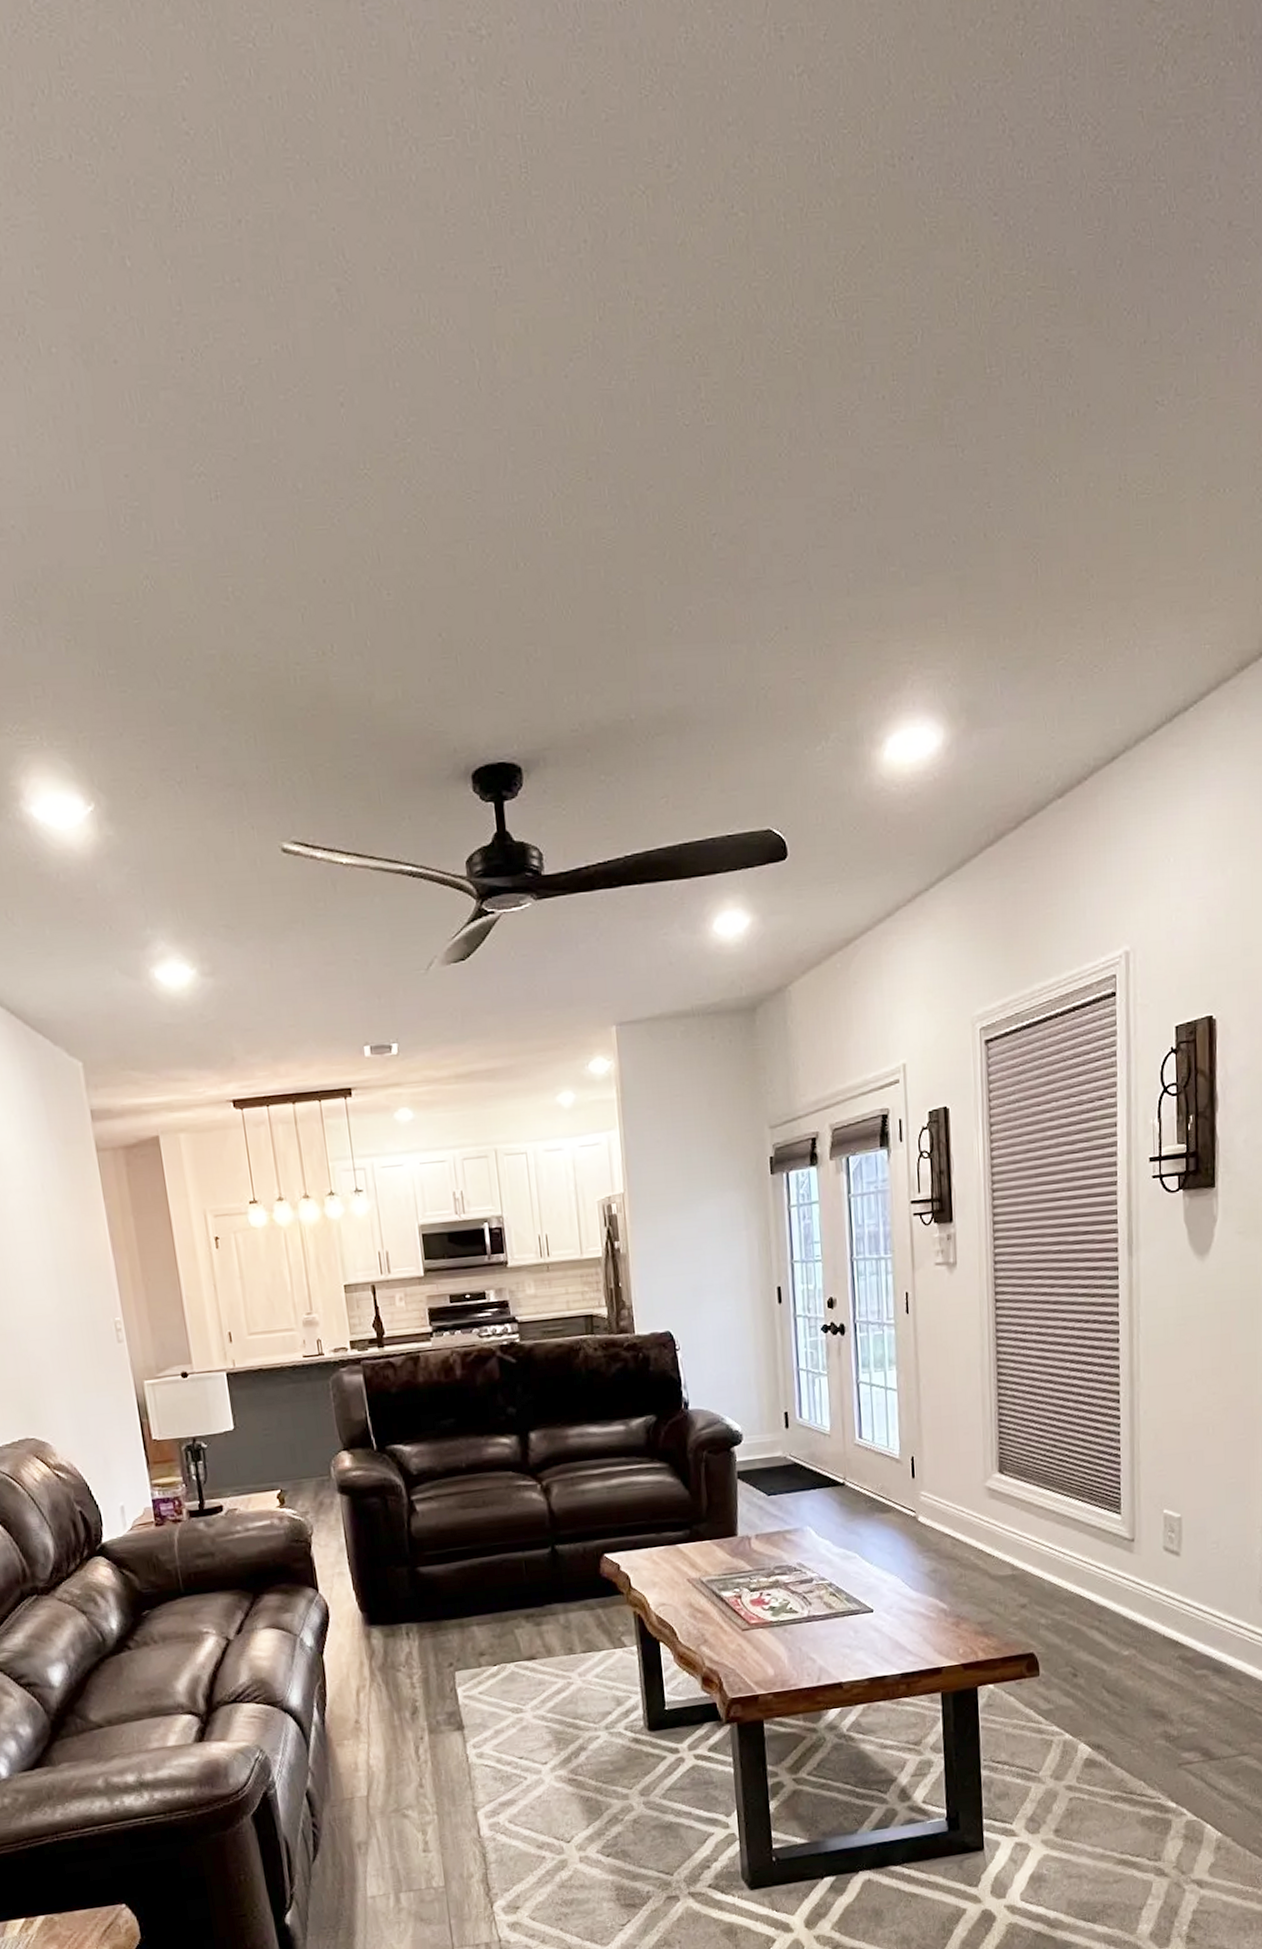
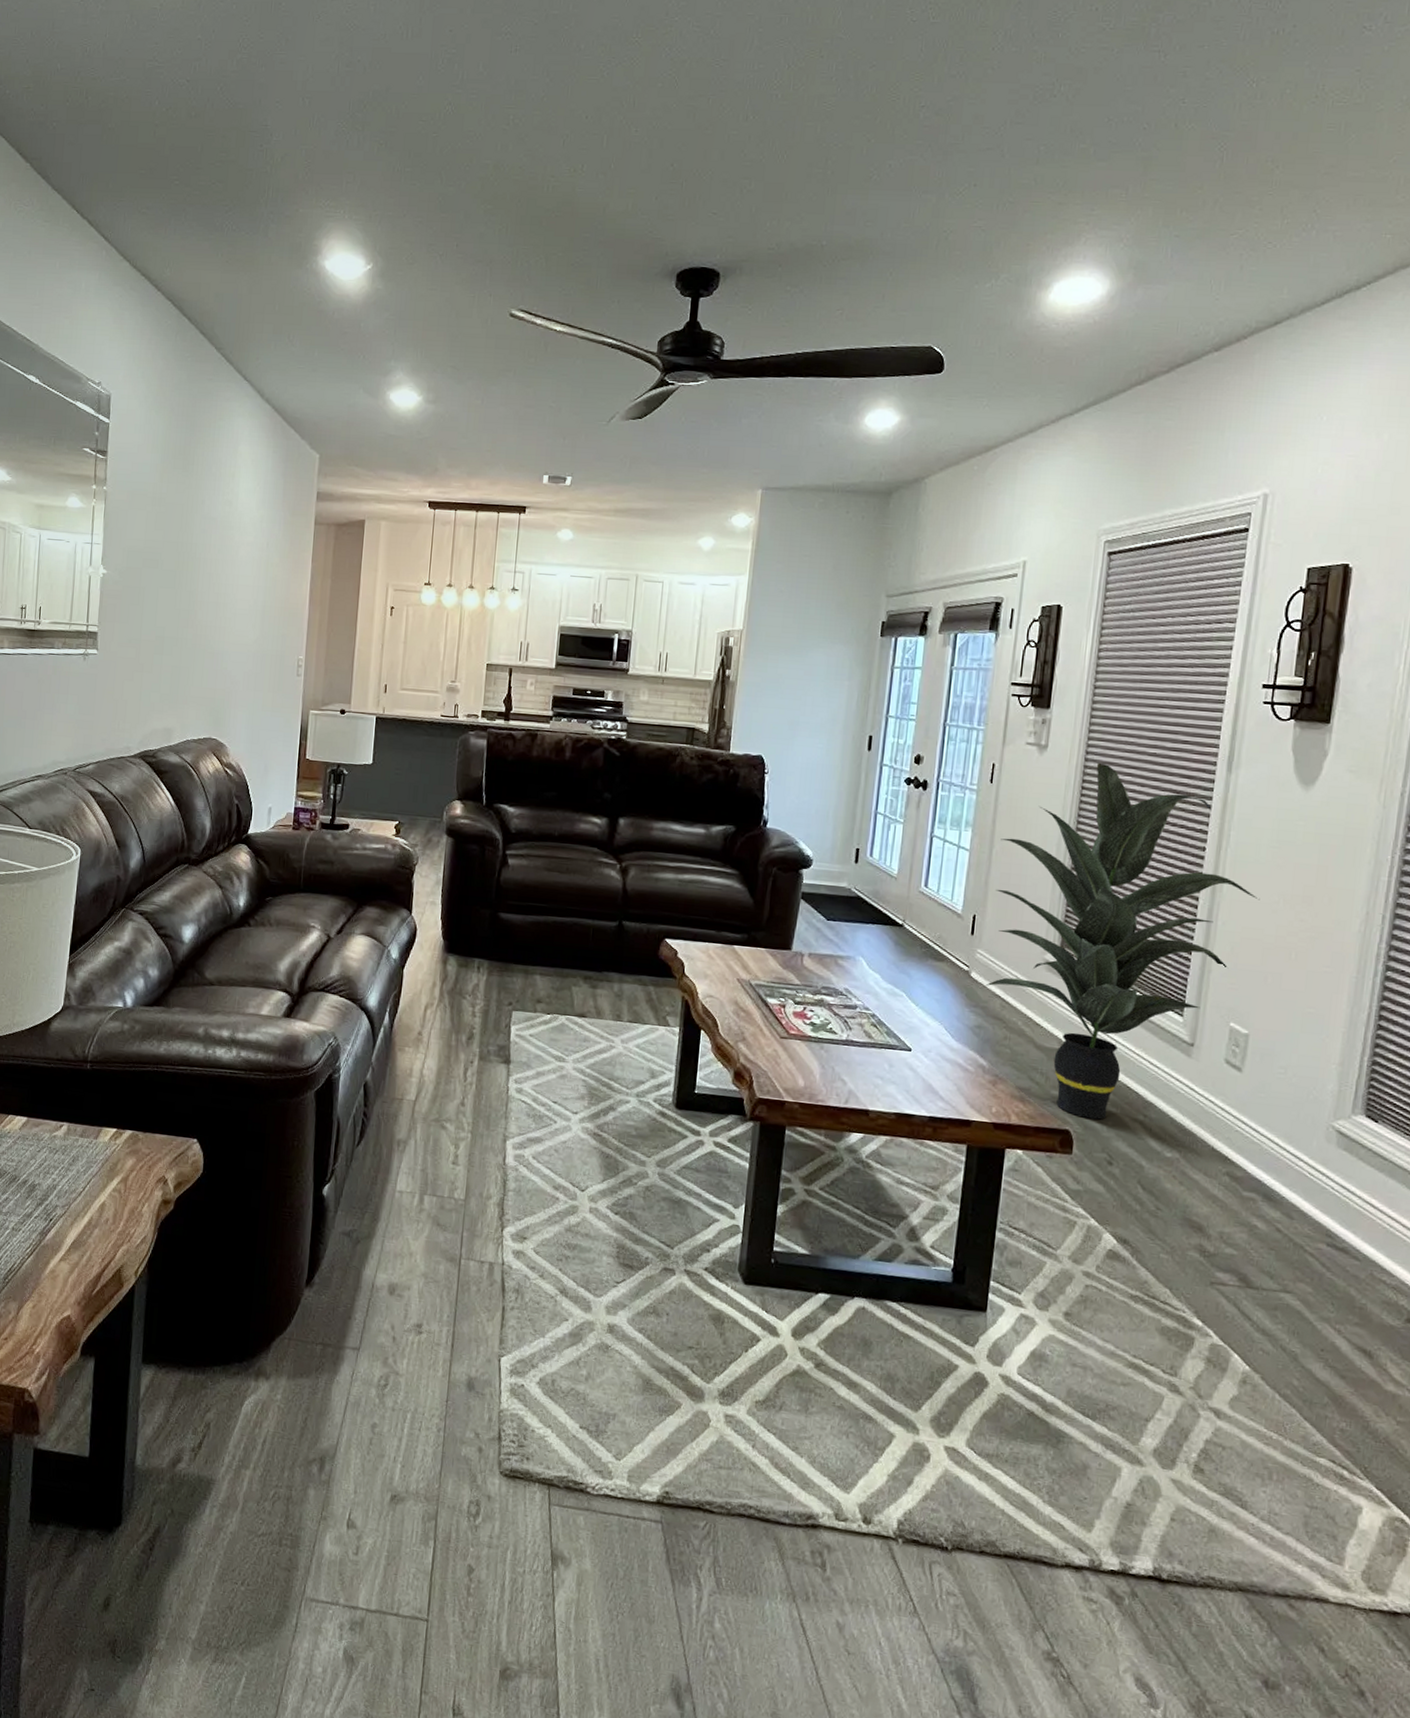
indoor plant: none [925,1270,1175,1637] -> present [985,762,1260,1120]

